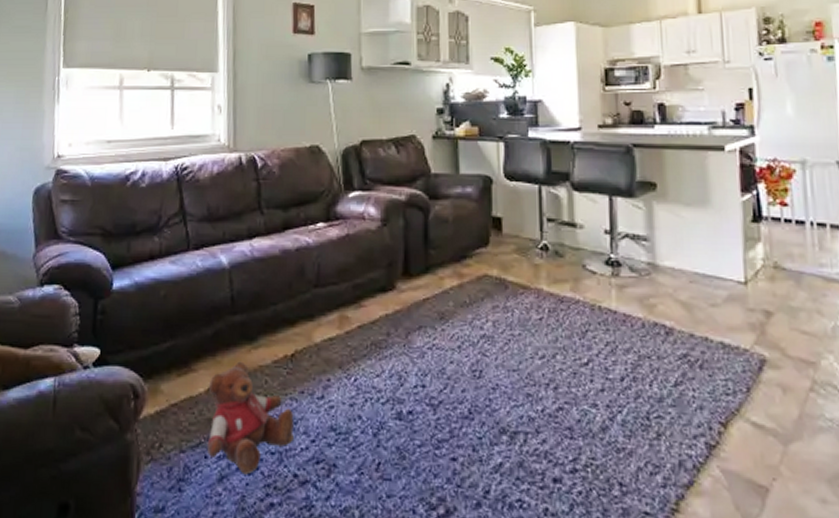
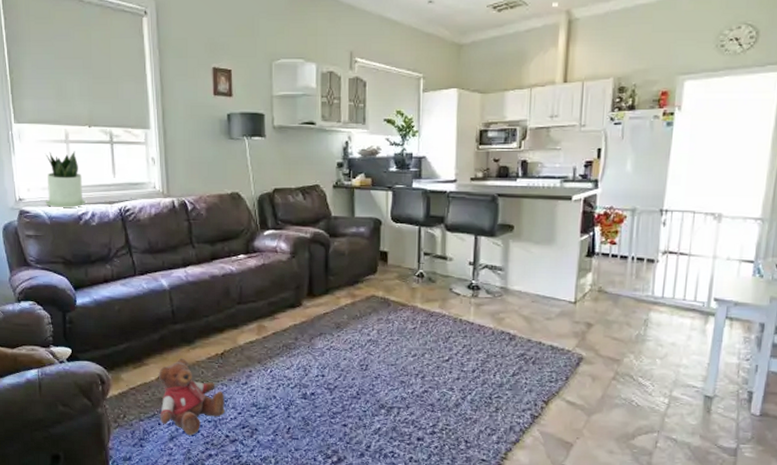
planter: none [87,98,136,167] -> present [45,151,86,209]

